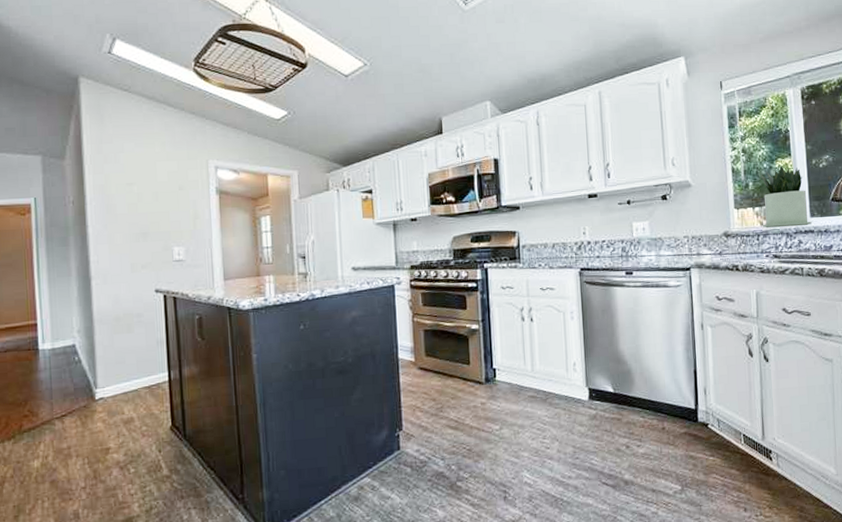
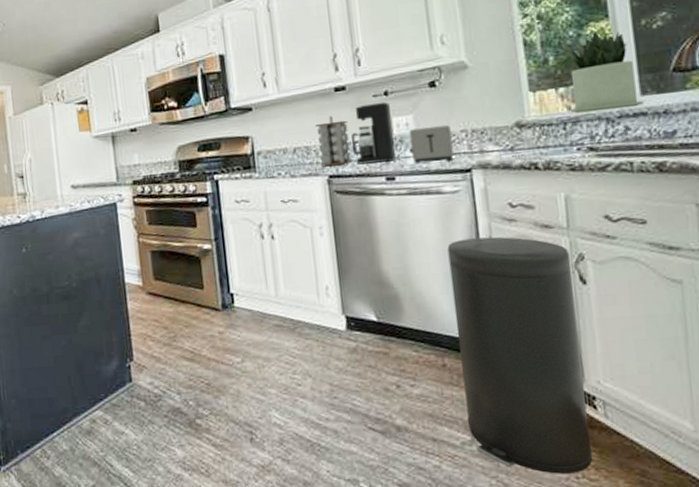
spice rack: none [571,217,601,261] -> present [315,115,353,167]
coffee maker: none [599,209,635,260] -> present [350,101,397,164]
toaster: none [644,231,678,261] -> present [409,125,454,163]
pedal bin: none [670,323,768,514] -> present [447,236,593,474]

